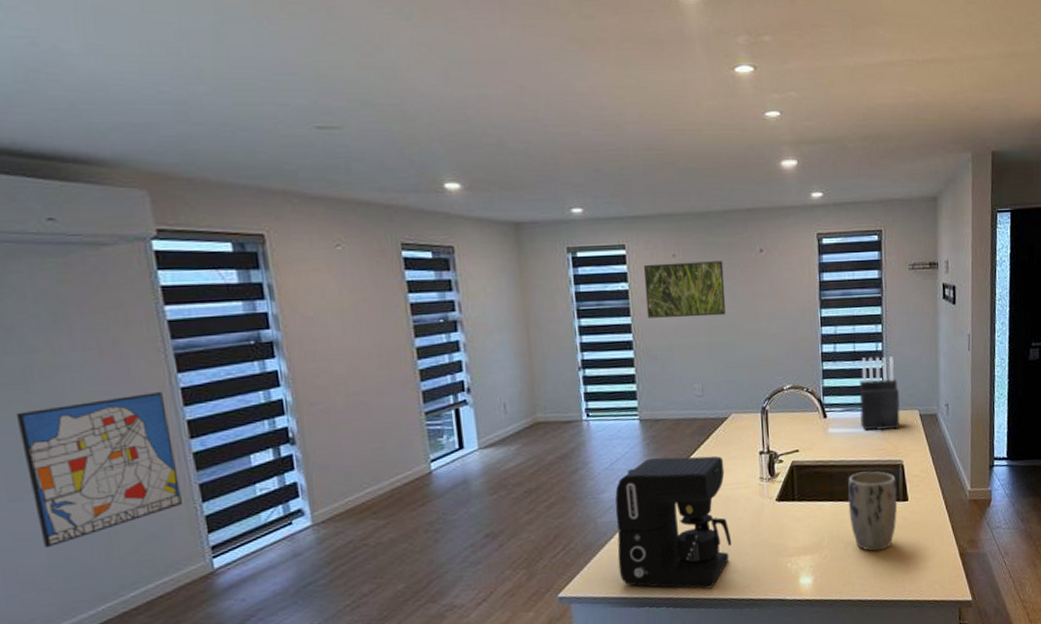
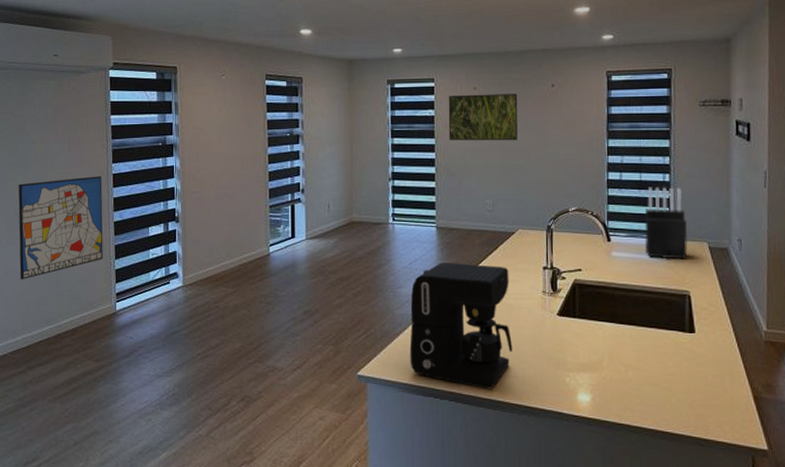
plant pot: present [848,471,898,552] -> none [630,298,683,380]

